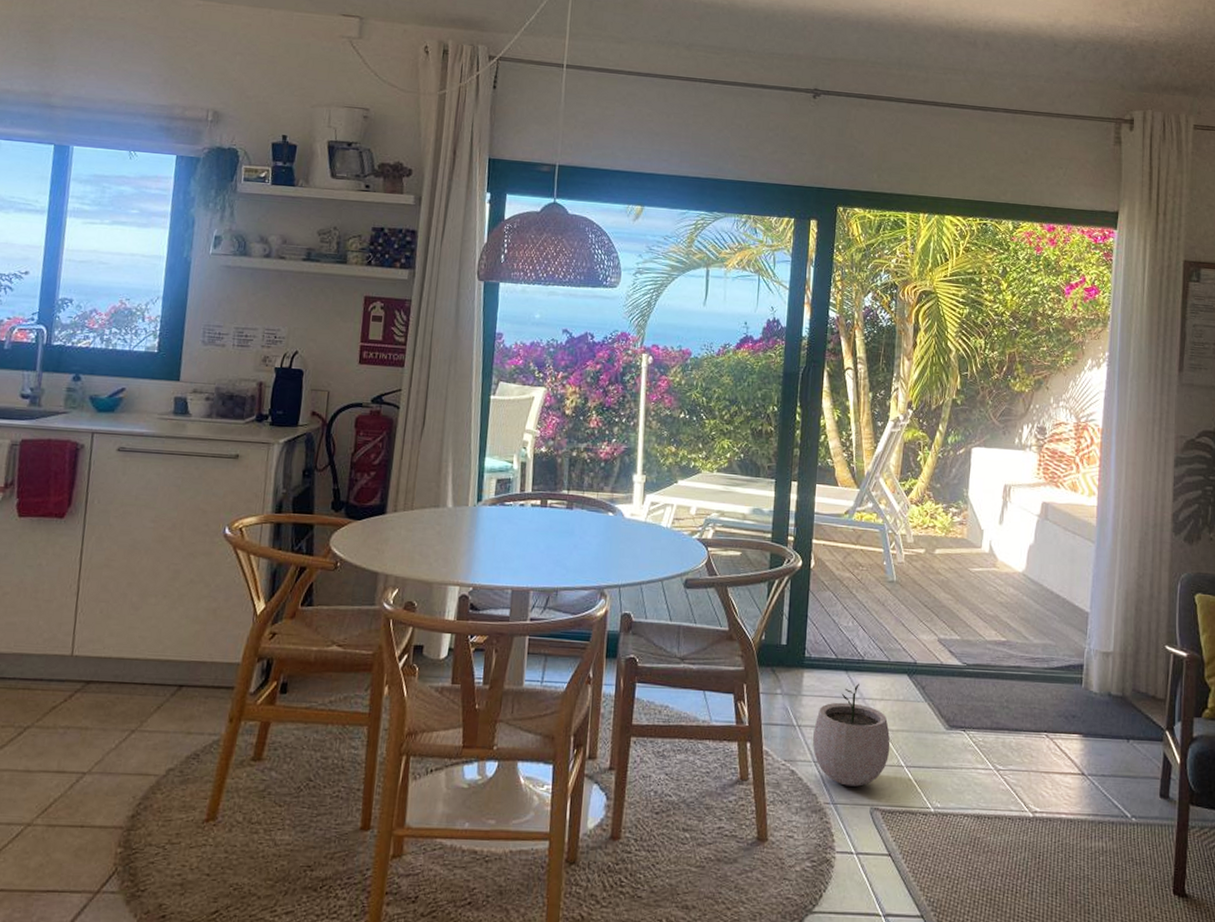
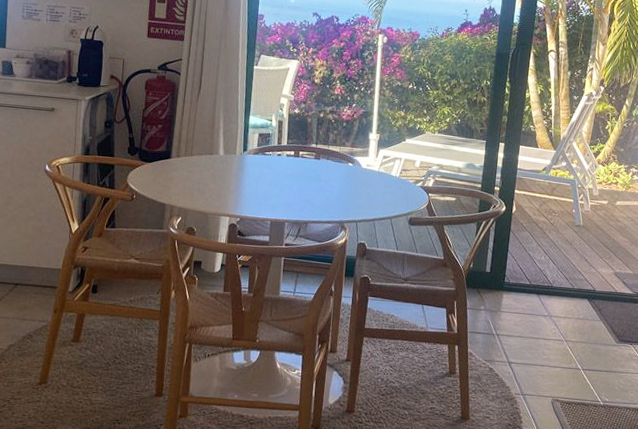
plant pot: present [812,683,891,787] -> none [507,304,571,383]

